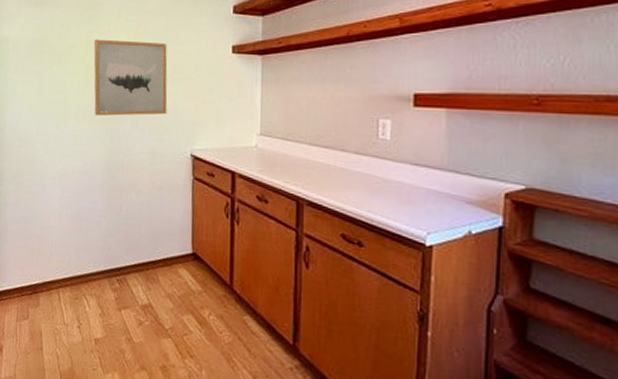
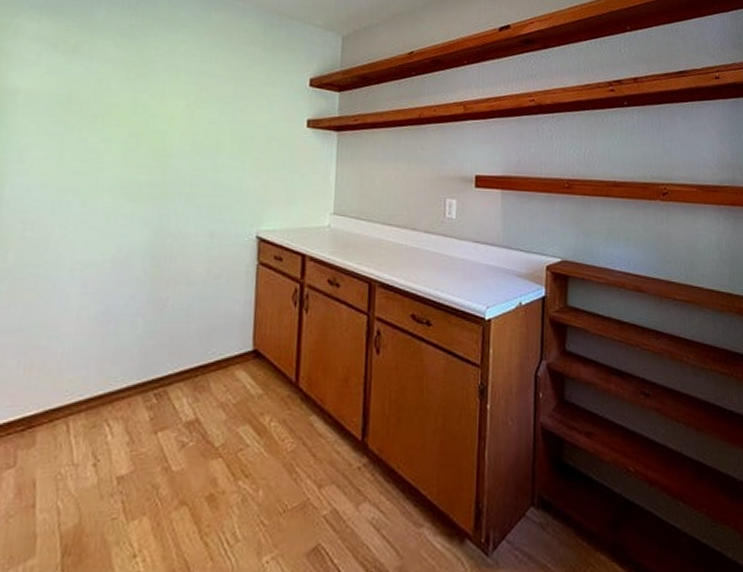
wall art: present [94,39,168,116] -> none [137,101,235,192]

